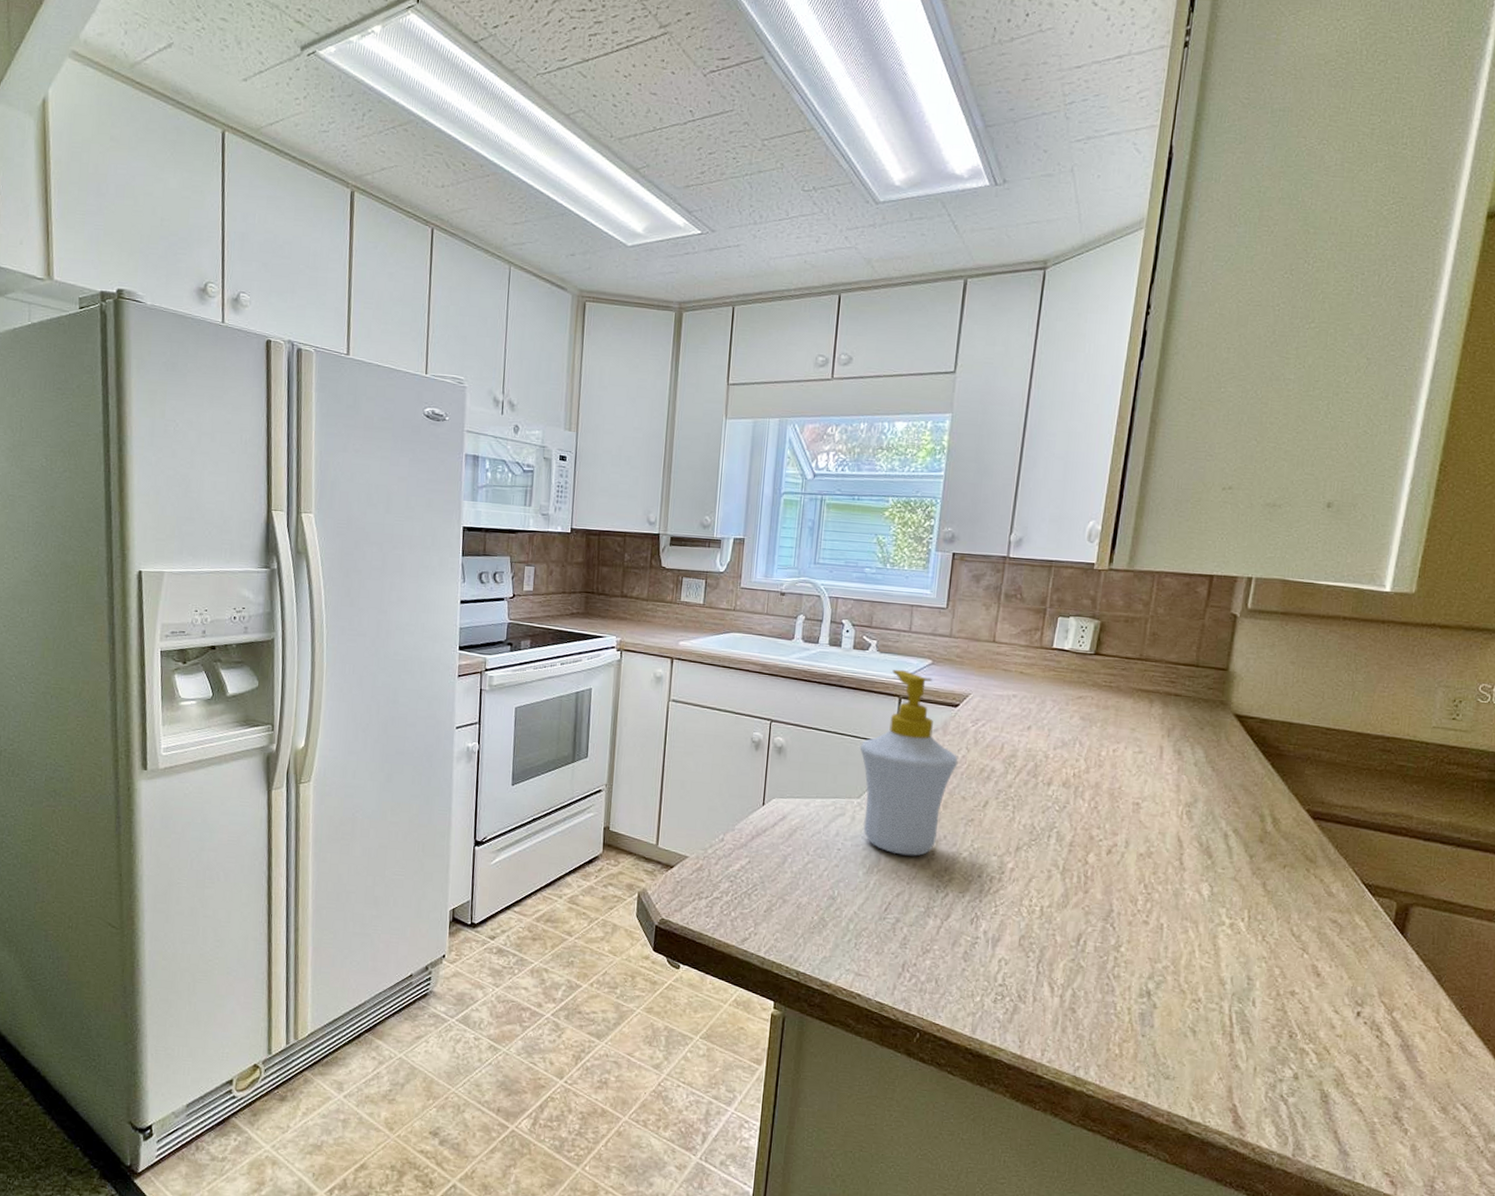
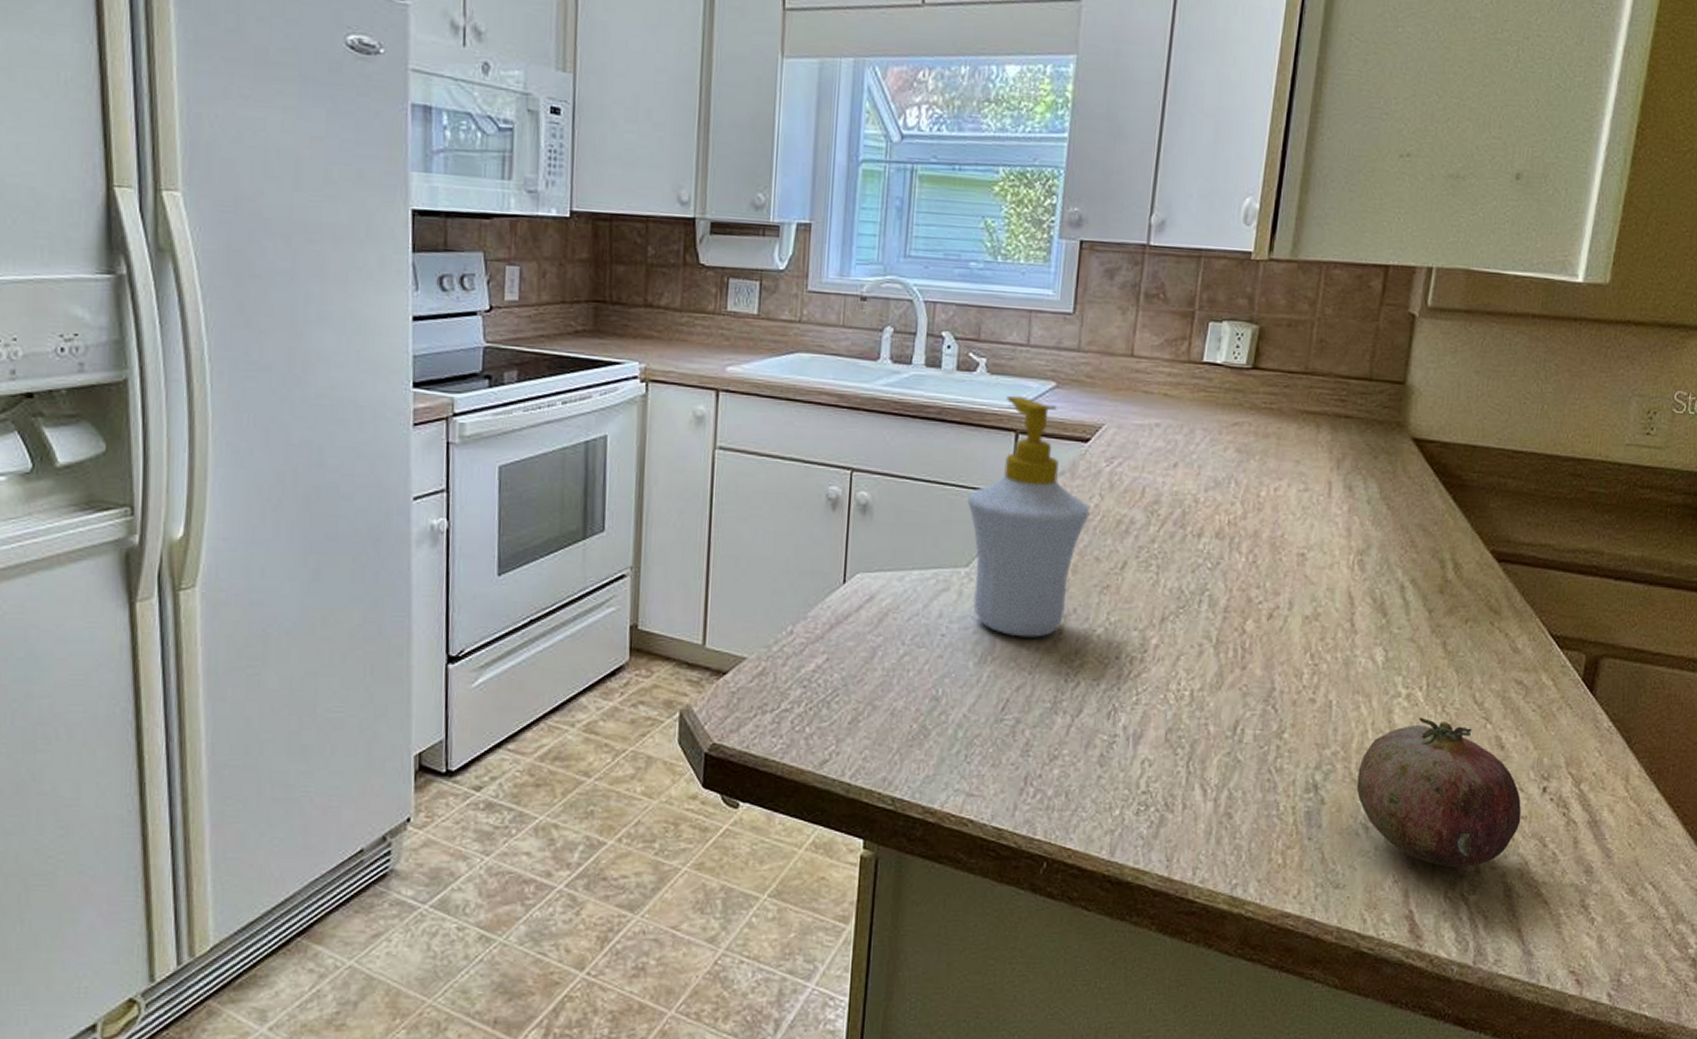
fruit: none [1185,943,1337,1074] -> present [1356,717,1522,868]

